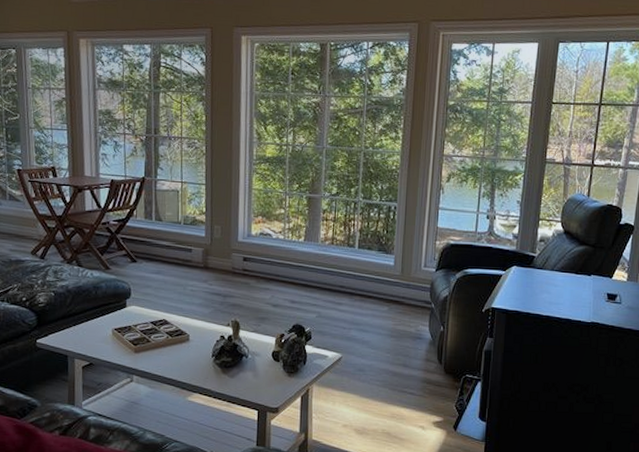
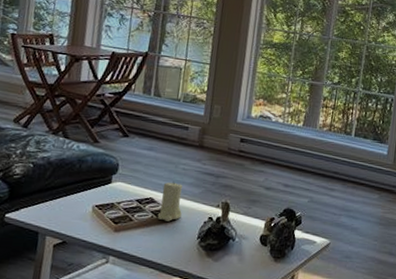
candle: none [173,302,195,341] -> present [158,181,183,222]

